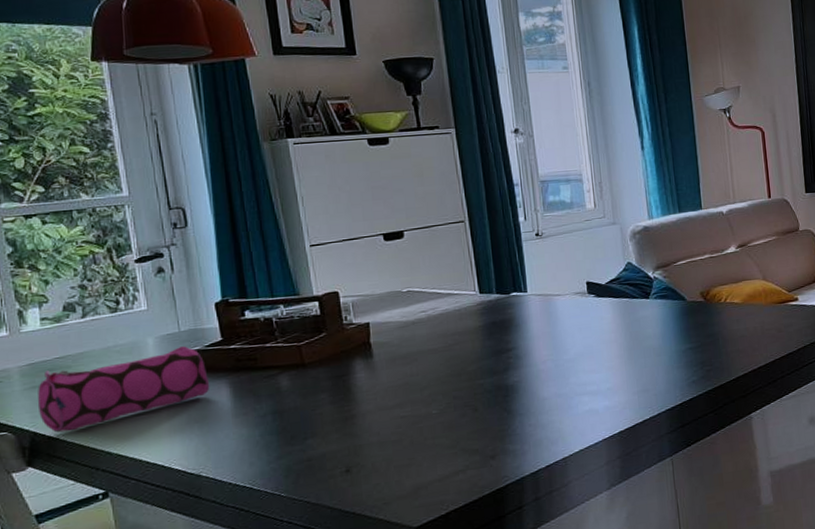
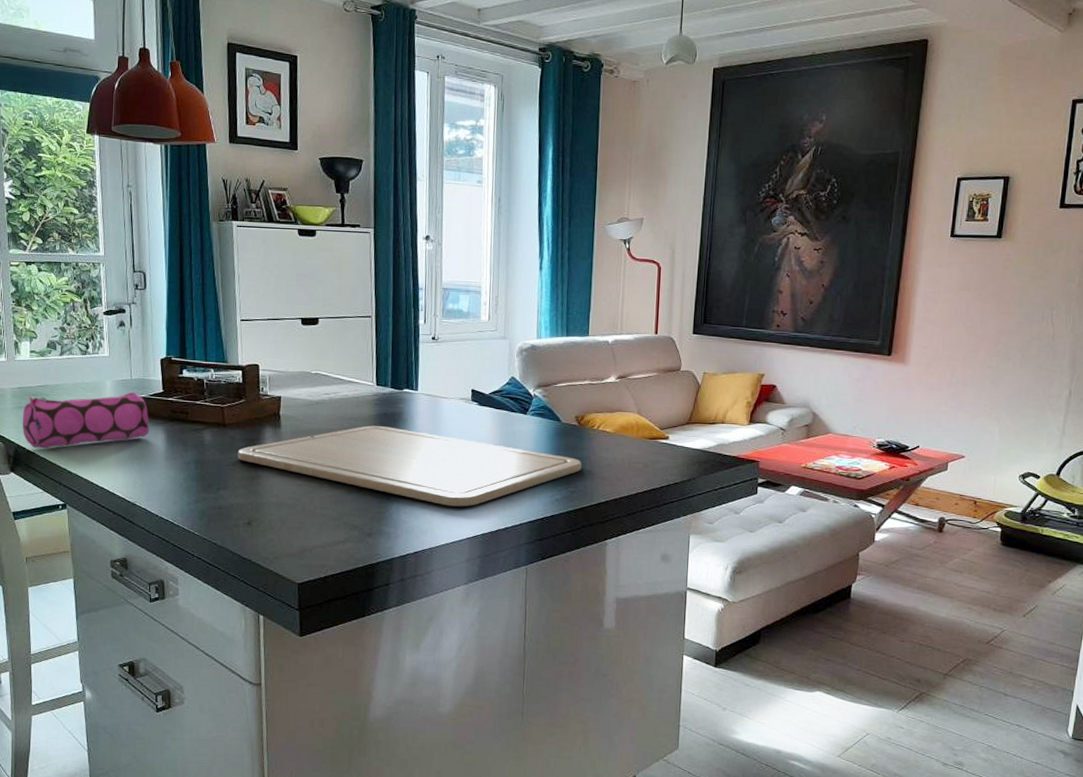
chopping board: none [324,335,714,410] -> present [237,425,581,507]

